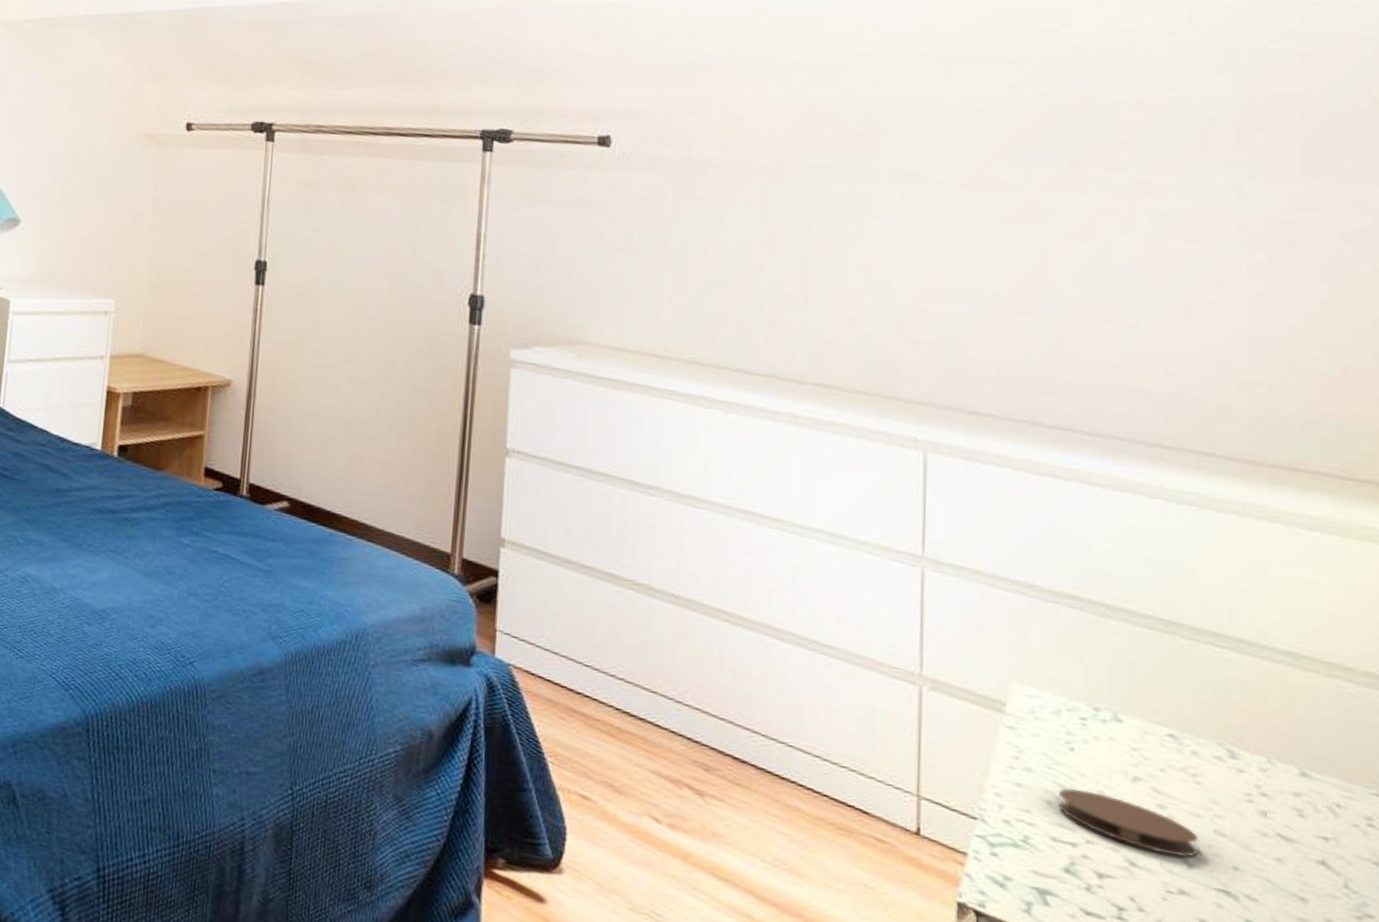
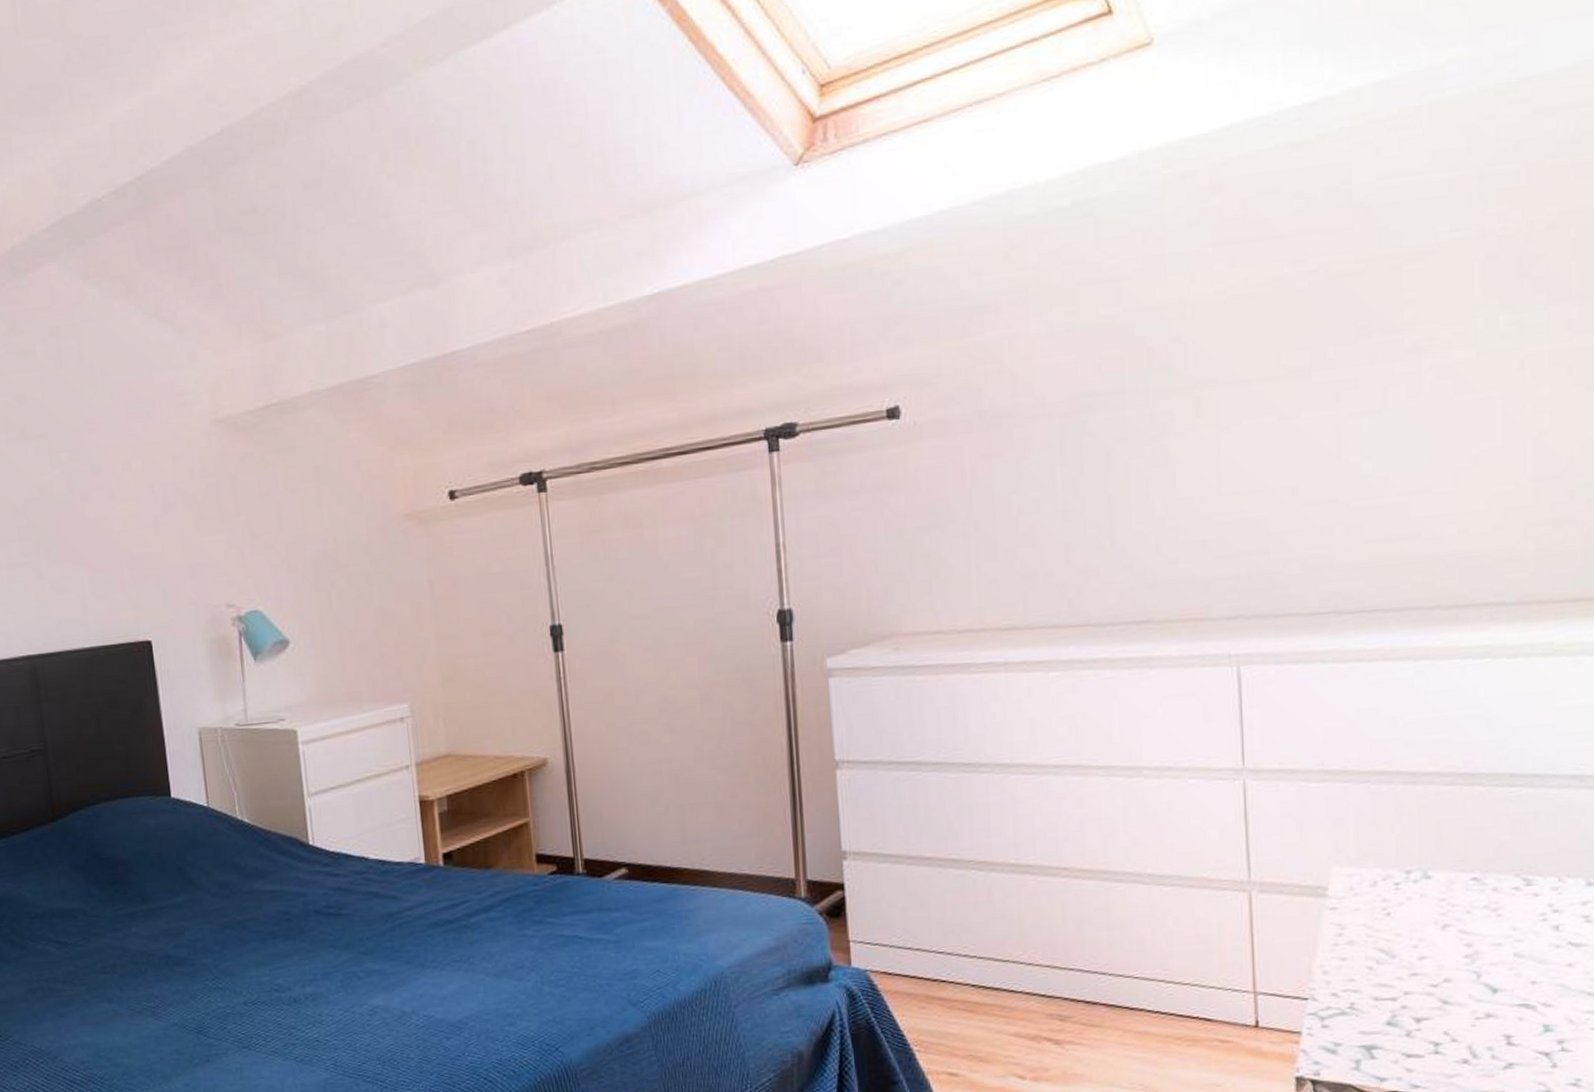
coaster: present [1057,788,1198,857] -> none [1378,947,1501,987]

